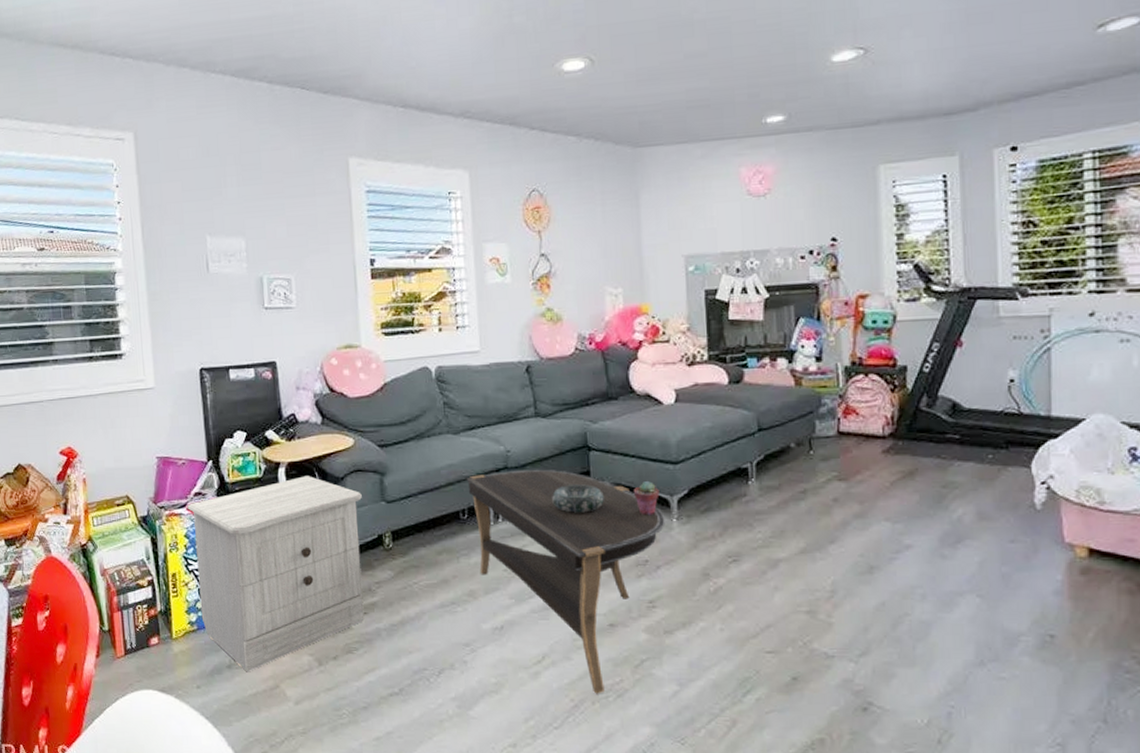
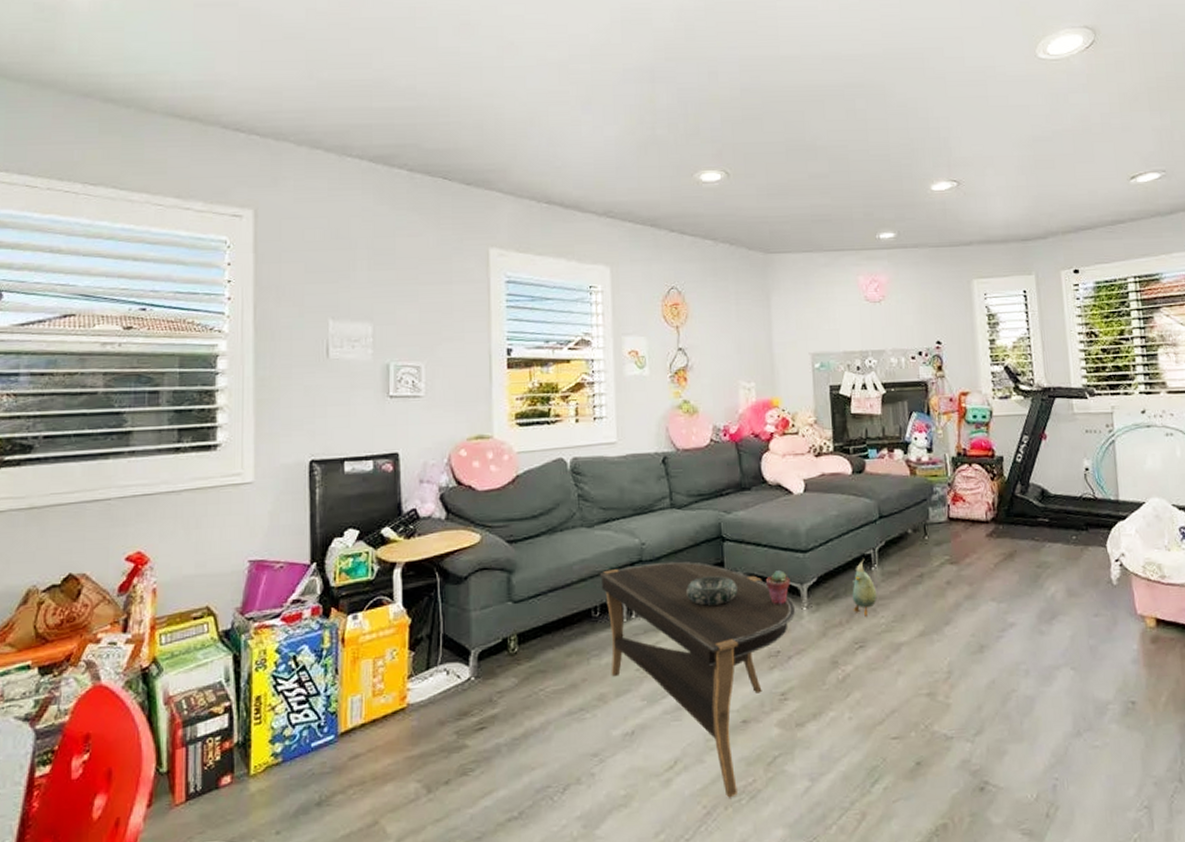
nightstand: present [187,476,365,672] -> none [282,576,487,809]
plush toy: none [726,473,754,531] -> present [852,560,877,617]

